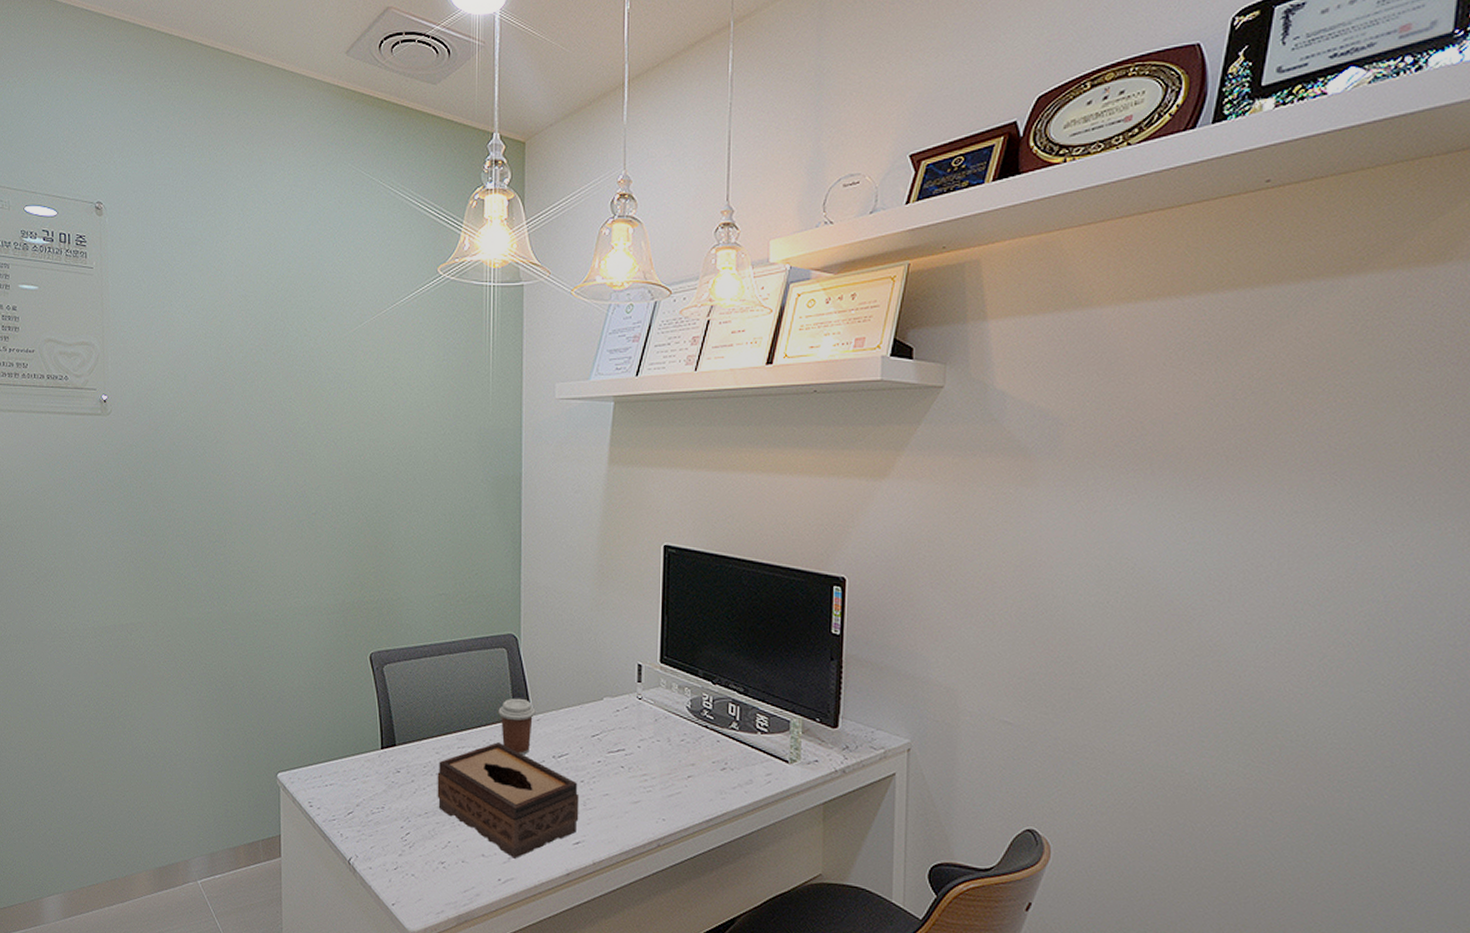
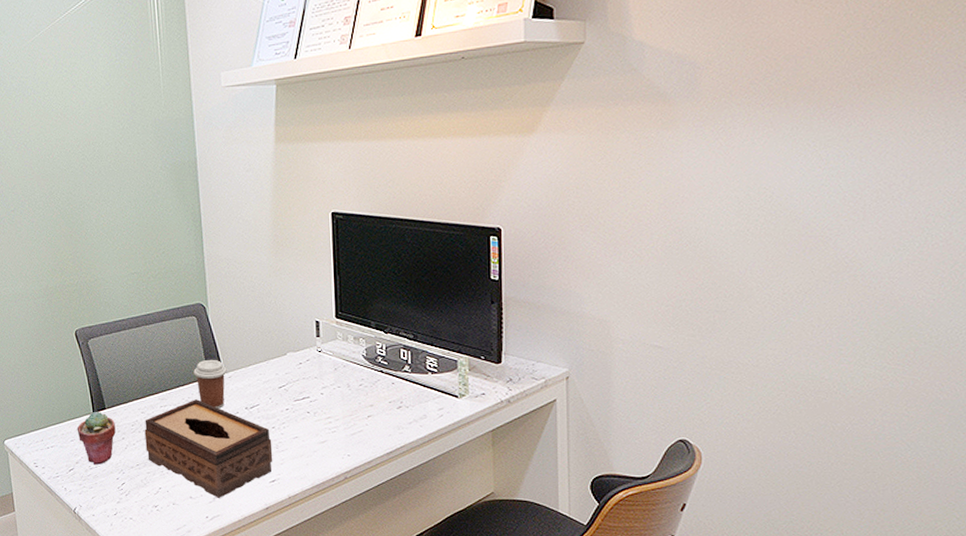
potted succulent: none [361,747,405,809] -> present [76,411,116,465]

